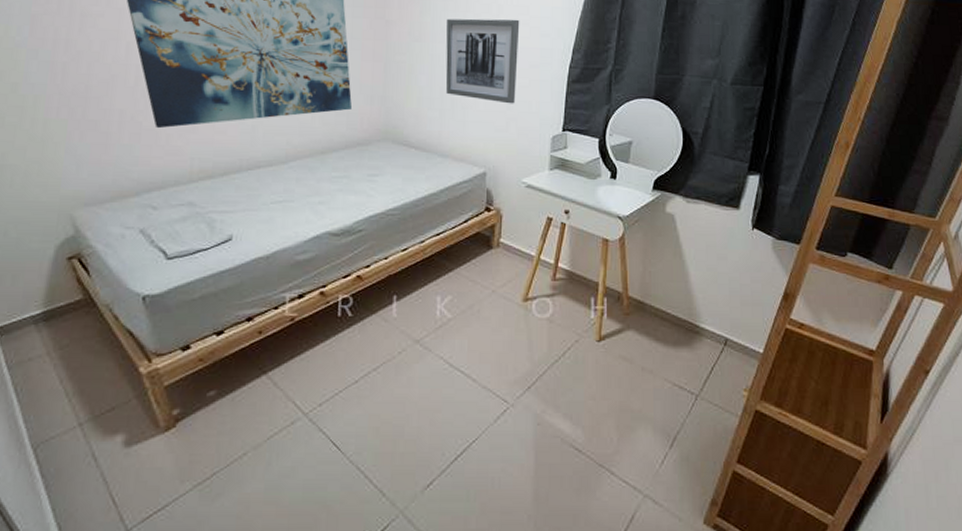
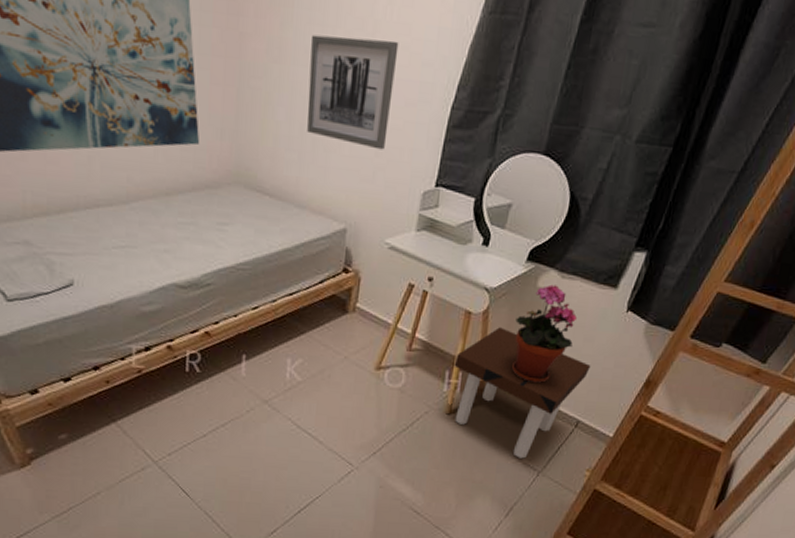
side table: none [598,252,729,382] -> present [454,327,591,459]
potted plant: none [651,209,708,304] -> present [511,284,578,384]

